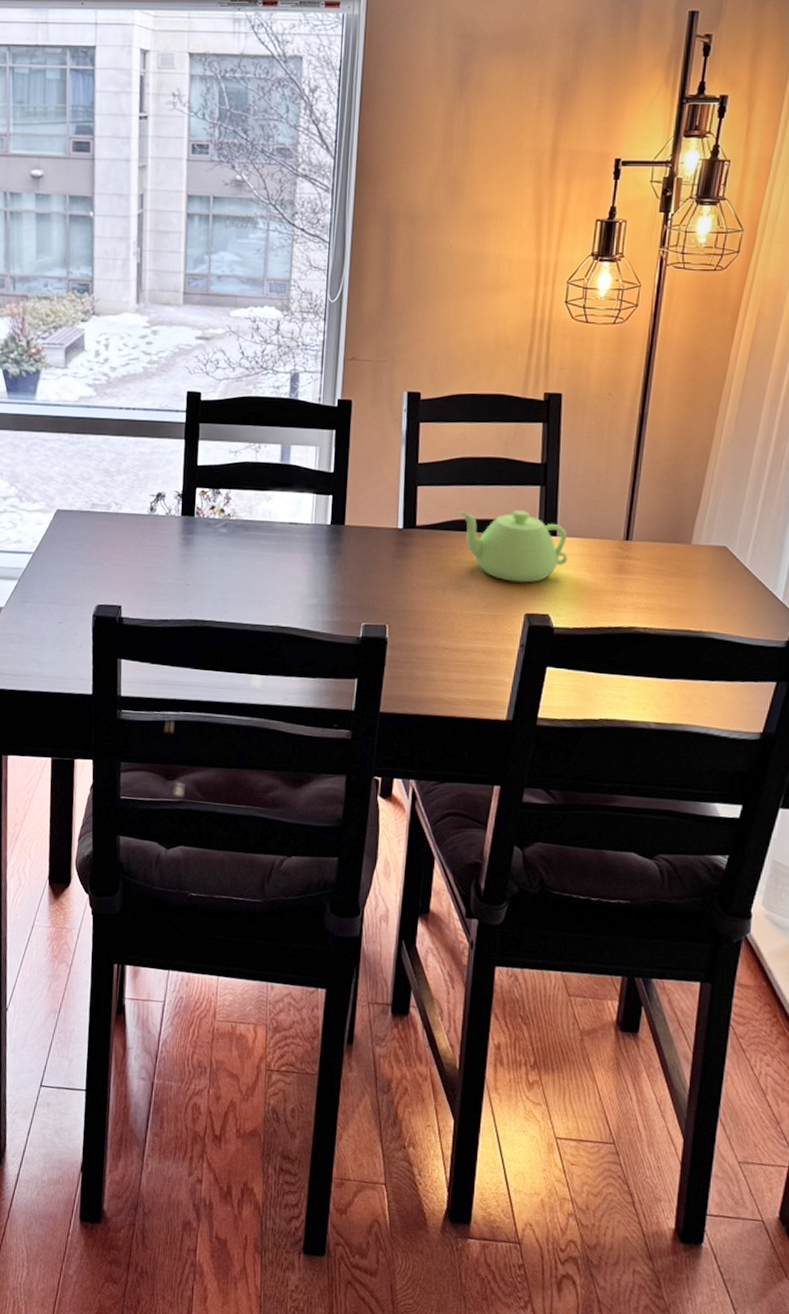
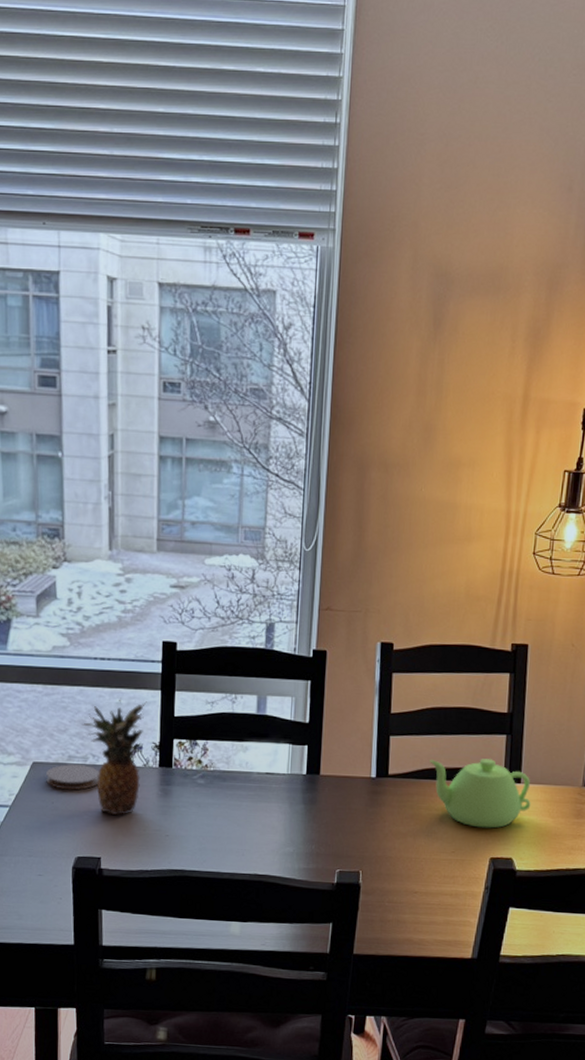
coaster: none [69,511,122,538] -> present [46,763,99,790]
fruit: none [105,446,172,564] -> present [82,697,148,816]

